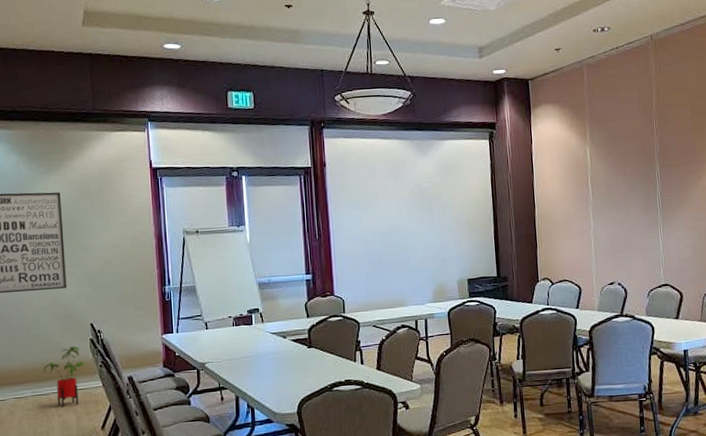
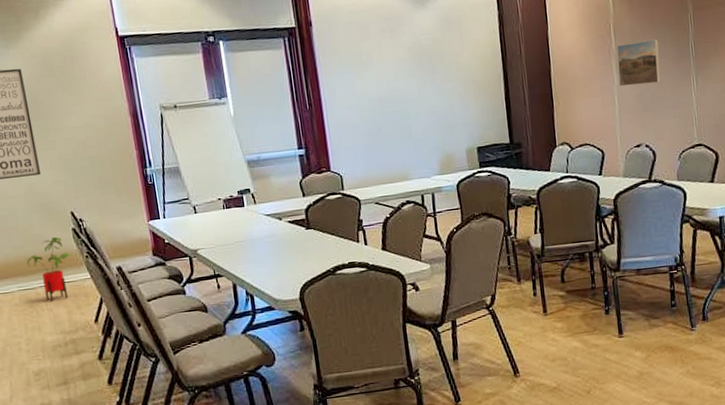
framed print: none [593,191,632,231] -> present [616,39,661,87]

